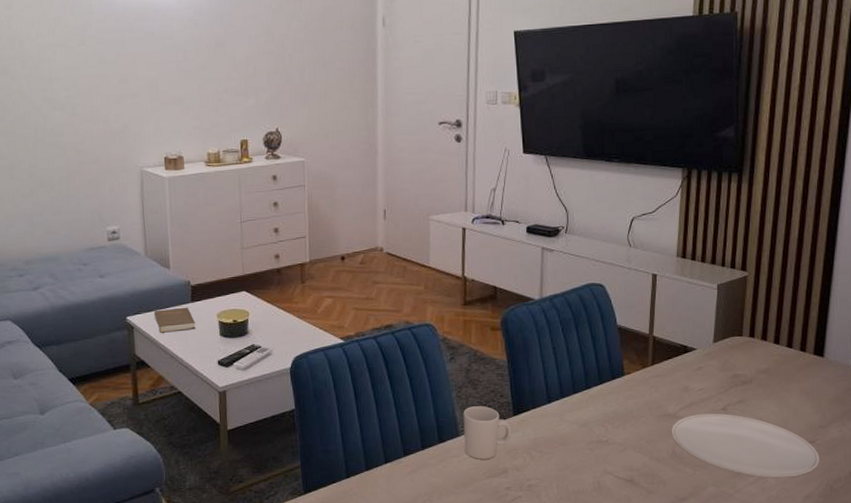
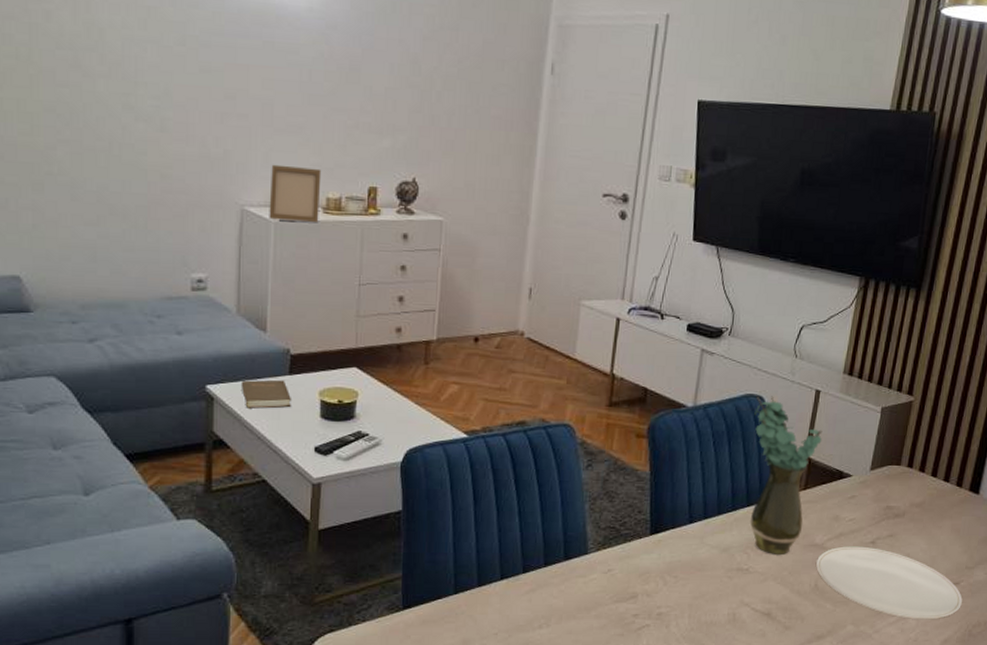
photo frame: none [161,130,203,176] -> present [269,164,322,223]
mug: present [463,406,512,460] -> none [592,521,647,581]
vase: none [597,283,663,426] -> present [749,396,823,554]

